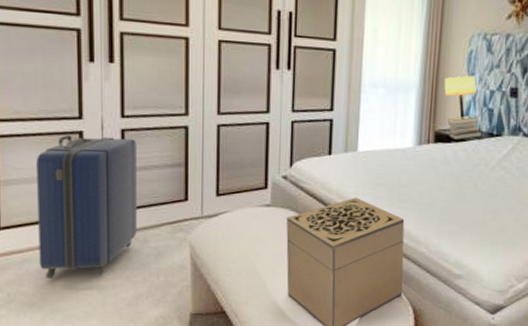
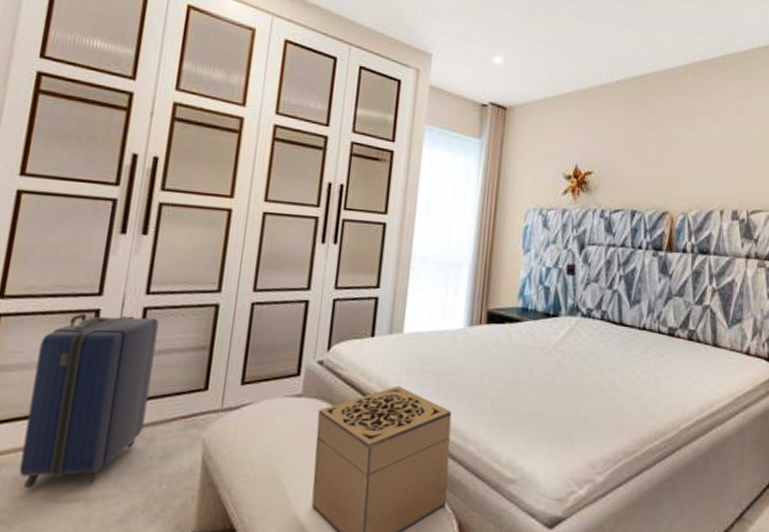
table lamp: present [444,75,476,118] -> none [498,251,532,297]
books: present [447,115,481,140] -> none [501,293,537,321]

